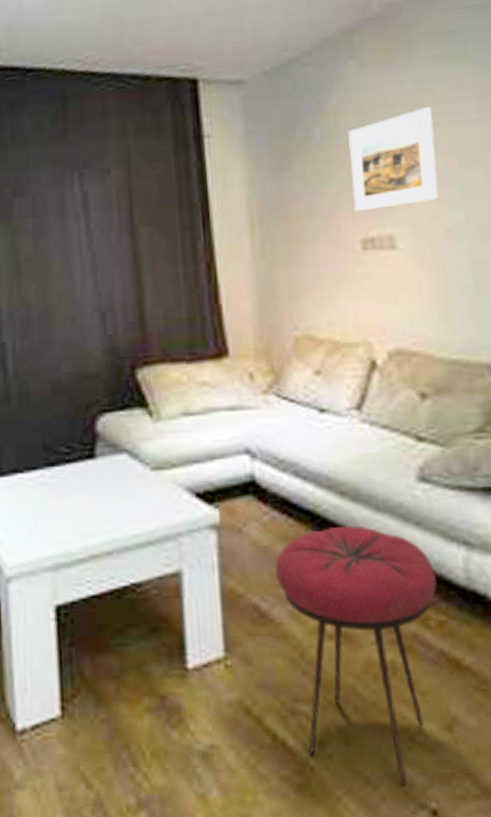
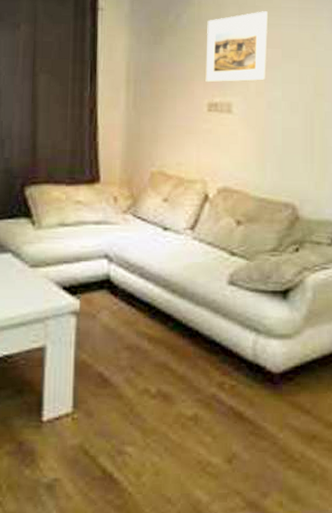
stool: present [274,525,437,786] -> none [117,315,233,503]

